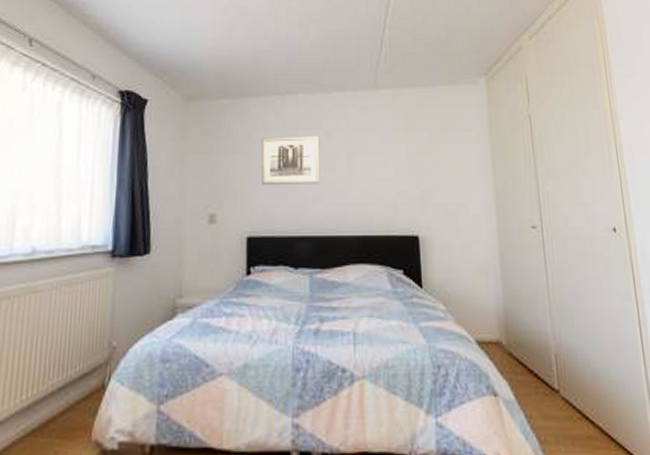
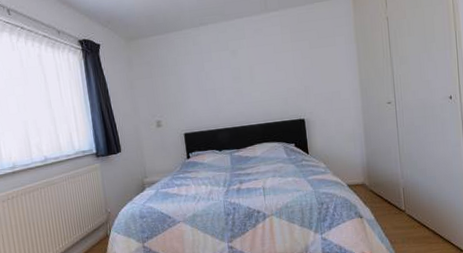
wall art: present [261,135,321,186] -> none [185,54,231,97]

